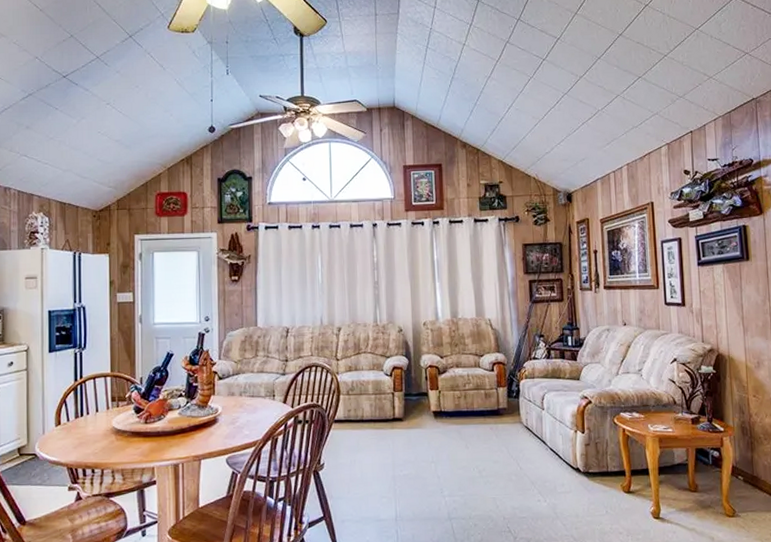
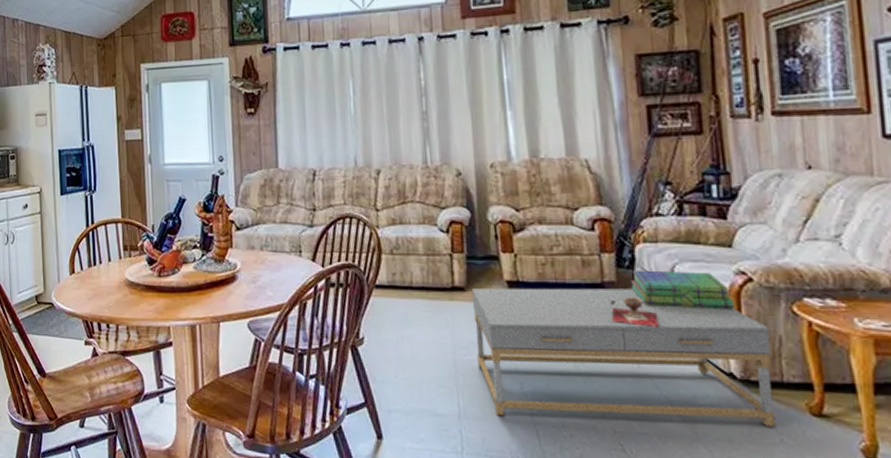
coffee table: none [407,412,604,516] -> present [471,288,776,427]
decorative bowl: none [503,418,534,439] -> present [610,296,659,327]
stack of books: none [517,398,580,424] -> present [631,270,734,309]

